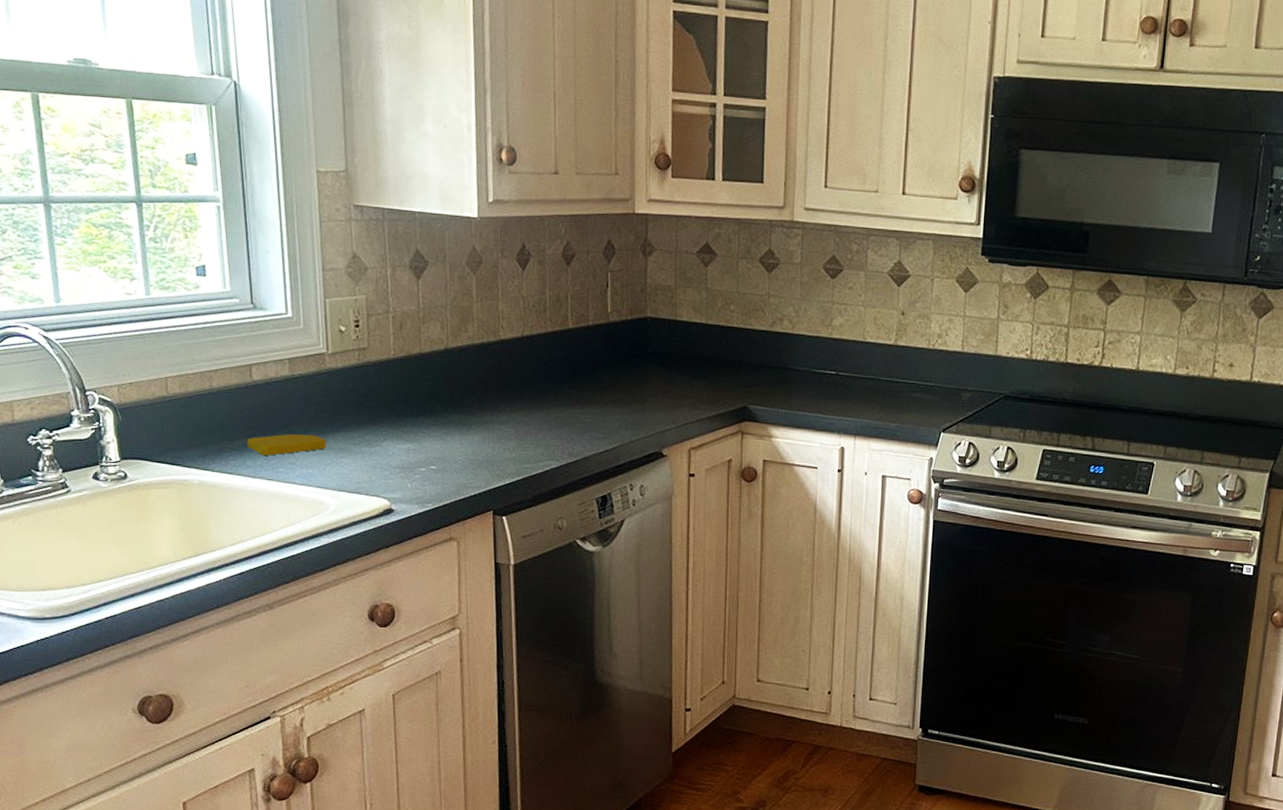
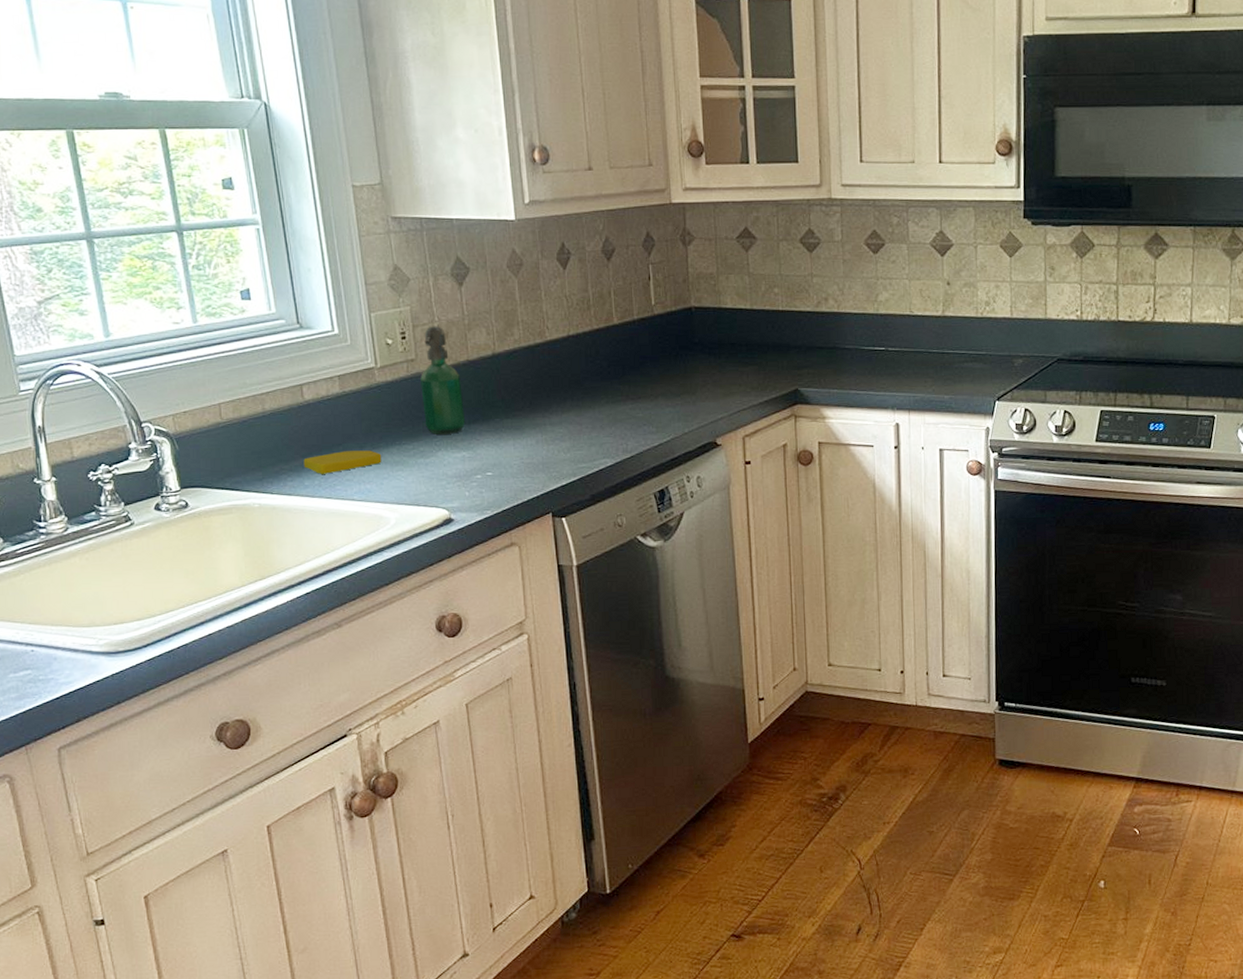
soap dispenser: none [371,316,413,425] -> present [420,326,465,435]

